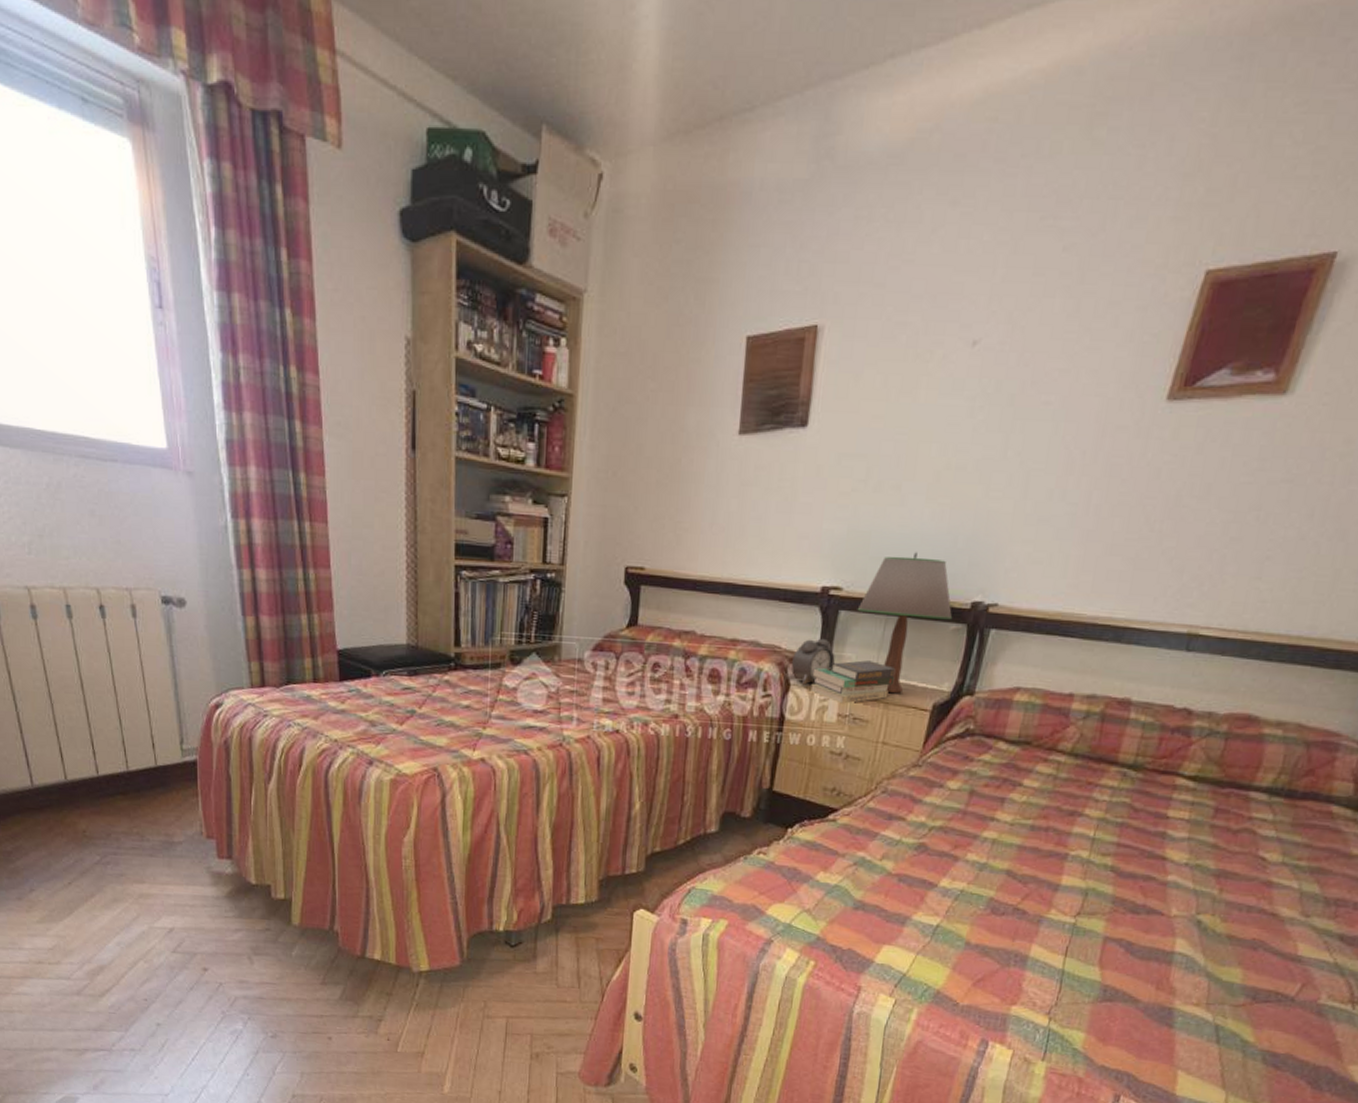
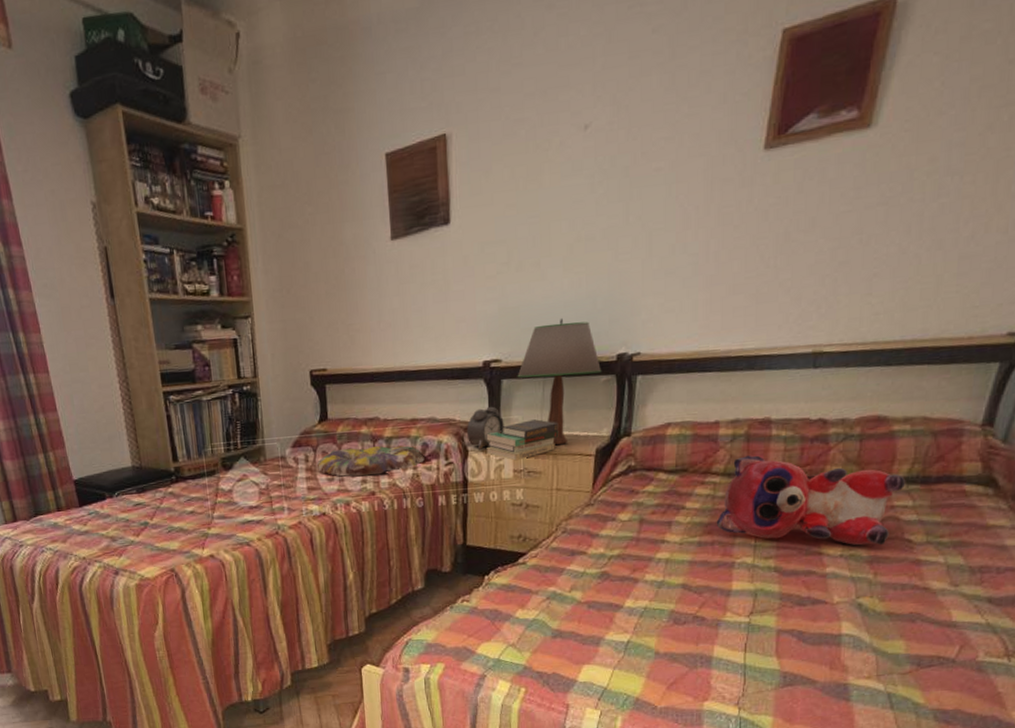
cushion: none [617,661,742,697] -> present [316,445,426,477]
stuffed animal: none [1054,737,1270,858] -> present [716,455,906,545]

